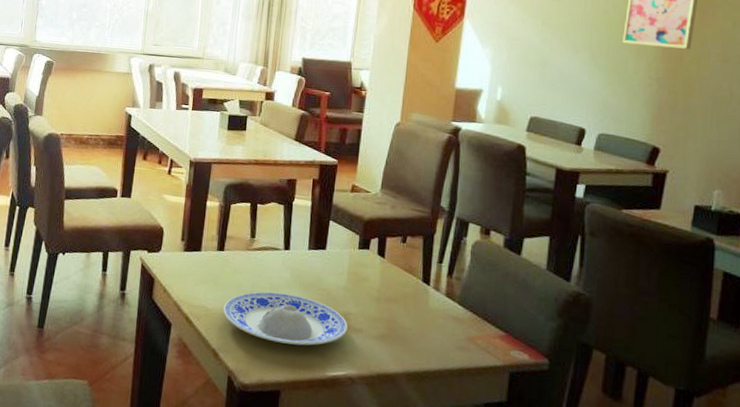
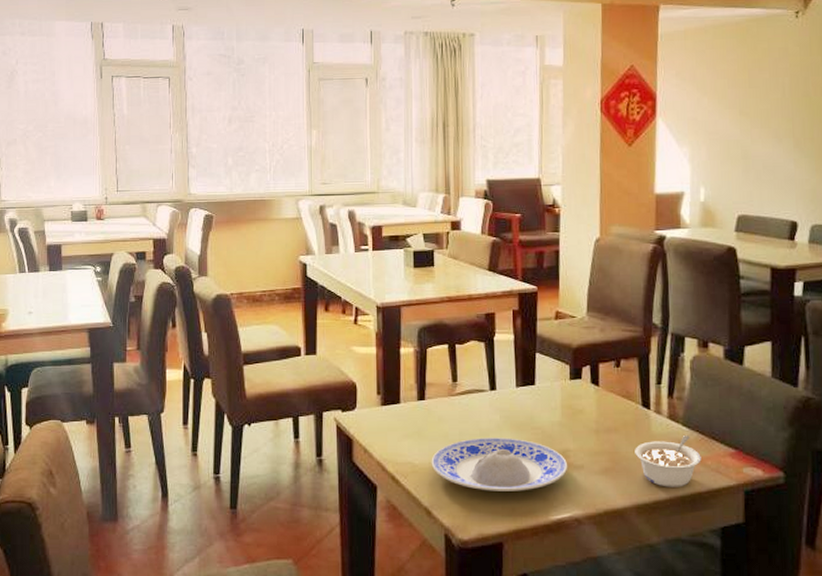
legume: none [411,314,473,361] -> present [635,436,701,487]

